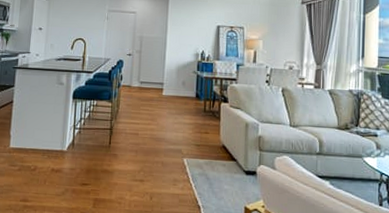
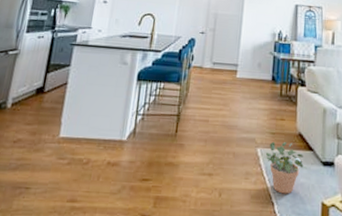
potted plant: none [191,152,231,199] -> present [265,141,307,194]

